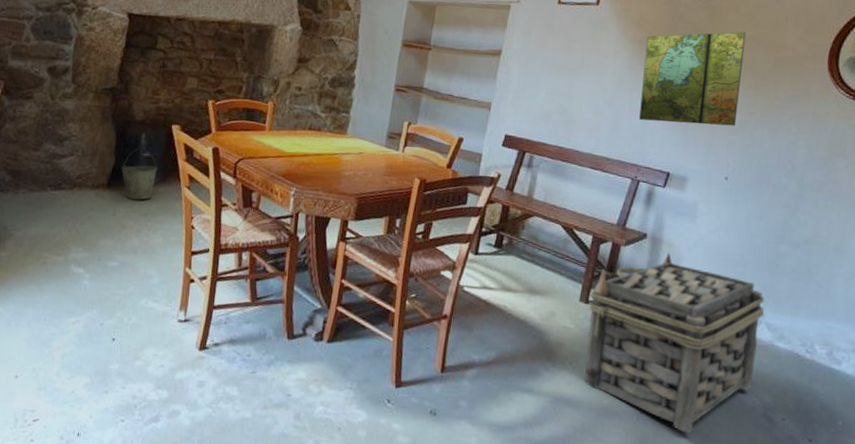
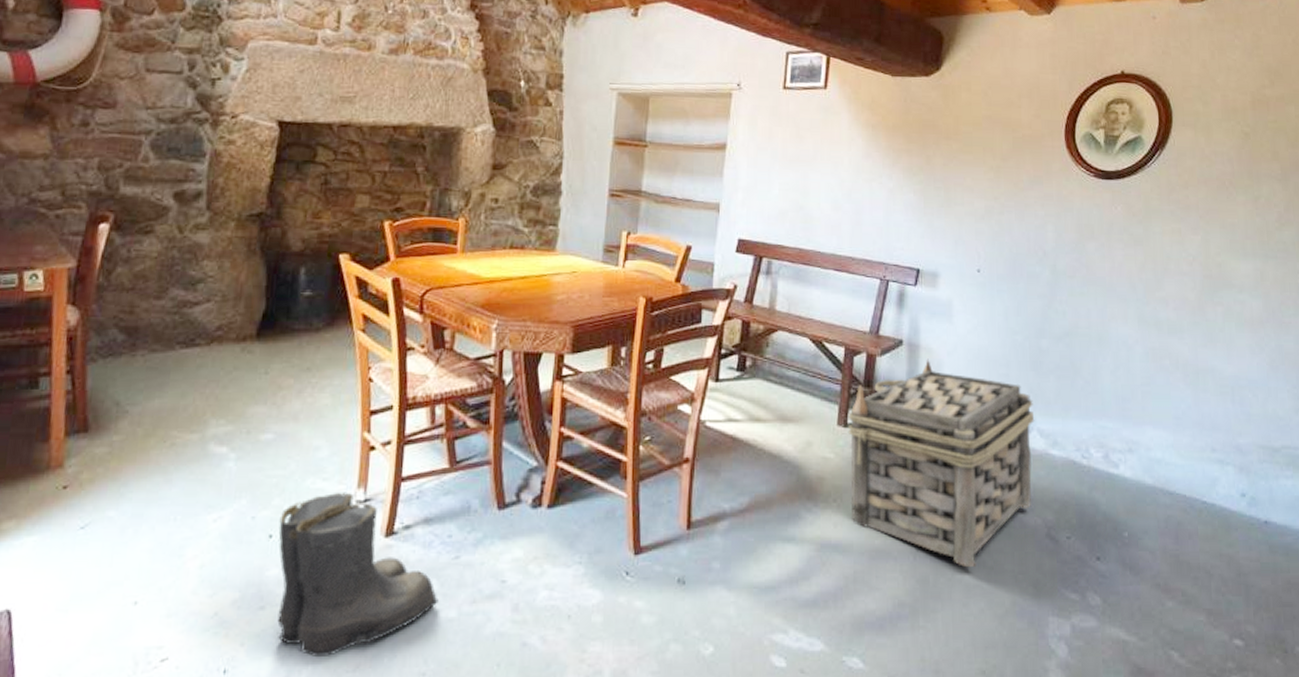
boots: none [117,312,238,434] -> present [277,492,439,658]
bucket: present [121,147,157,200] -> none [275,285,322,351]
map: present [639,31,746,126] -> none [881,111,982,214]

